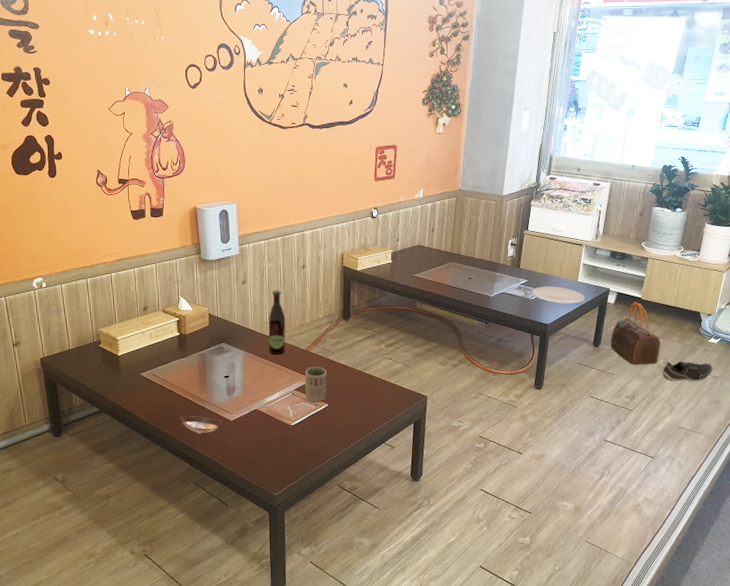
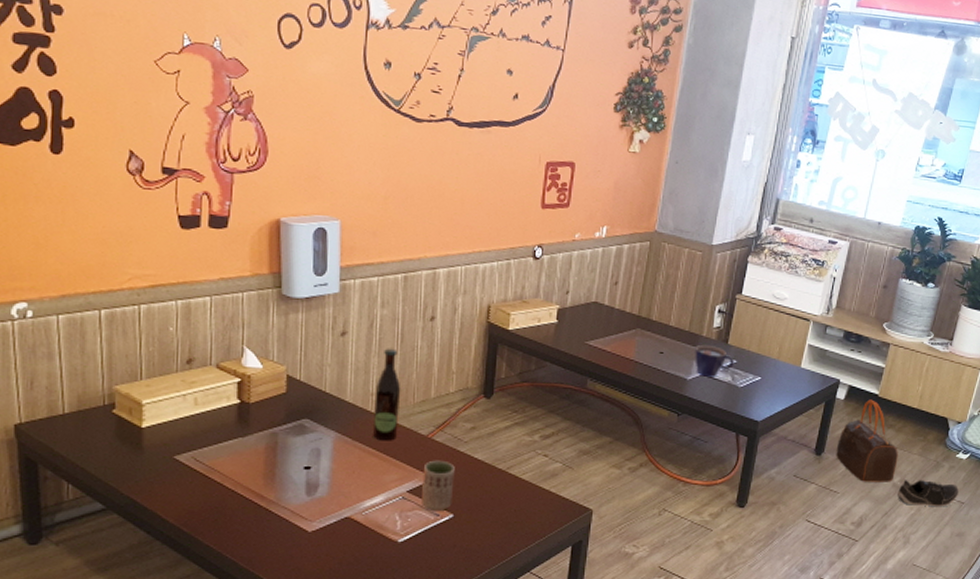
dish: present [179,415,223,435] -> none [231,521,297,550]
cup: none [495,270,526,294] -> present [695,344,734,377]
plate: present [532,286,585,304] -> none [741,370,809,397]

